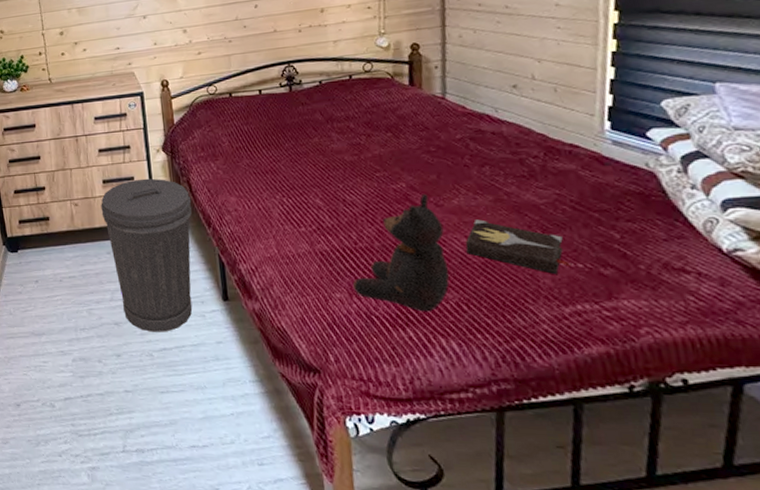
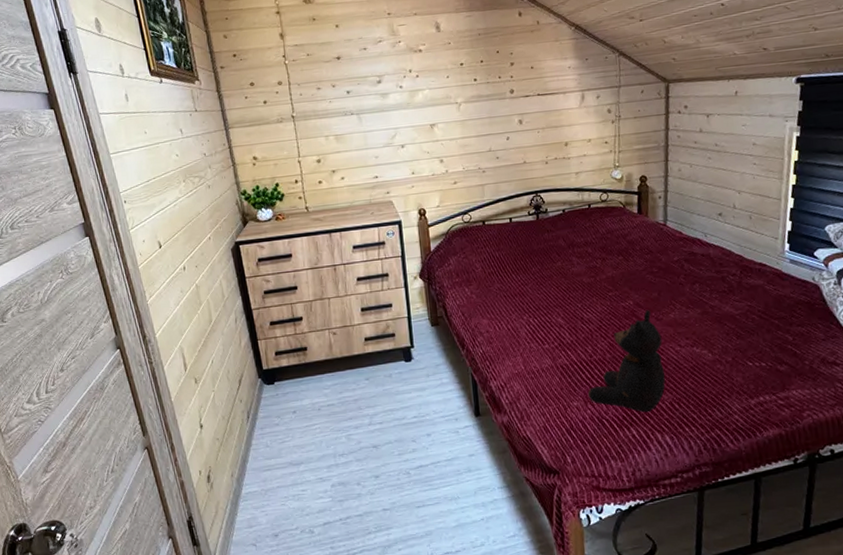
trash can: present [101,178,193,332] -> none [359,304,448,451]
hardback book: present [464,219,572,274] -> none [678,330,758,373]

